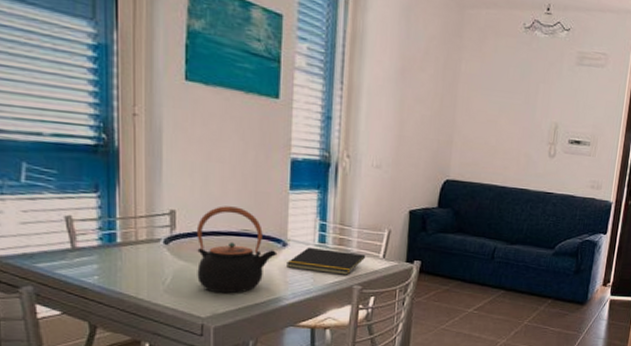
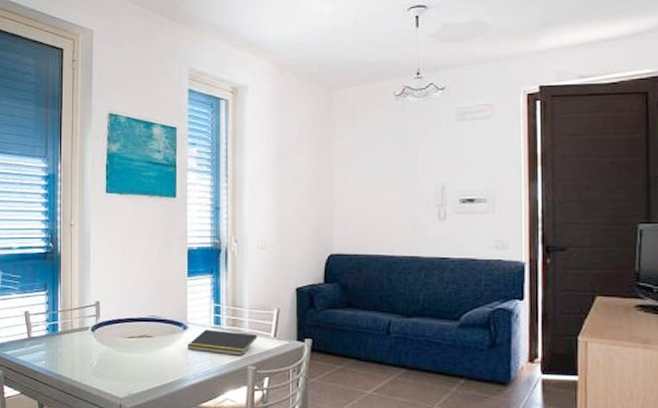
teapot: present [196,206,278,294] -> none [115,295,180,376]

